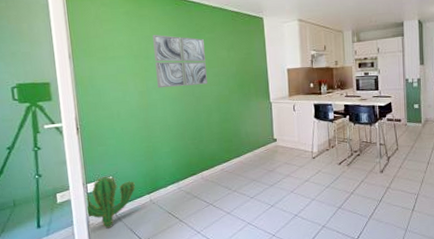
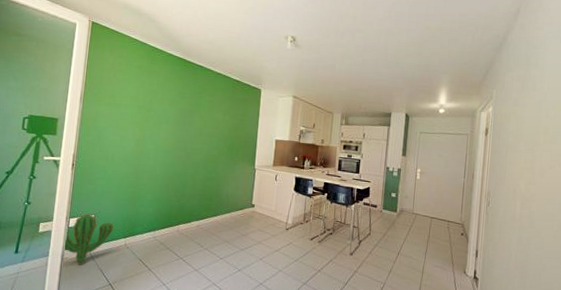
wall art: present [153,35,207,88] -> none [153,90,204,143]

